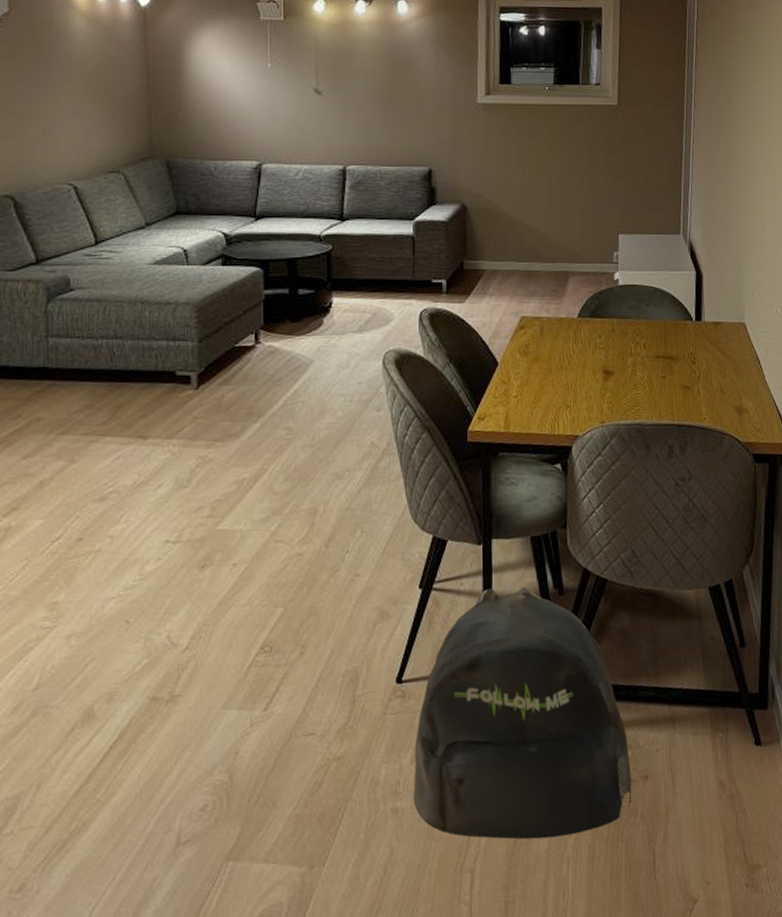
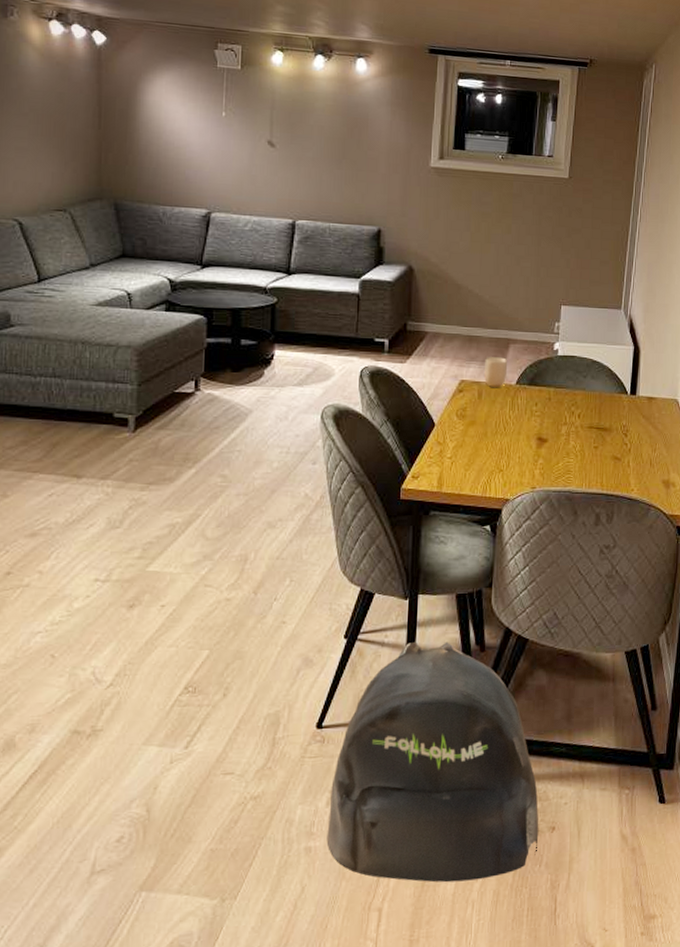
cup: none [545,291,568,323] -> present [484,357,508,388]

